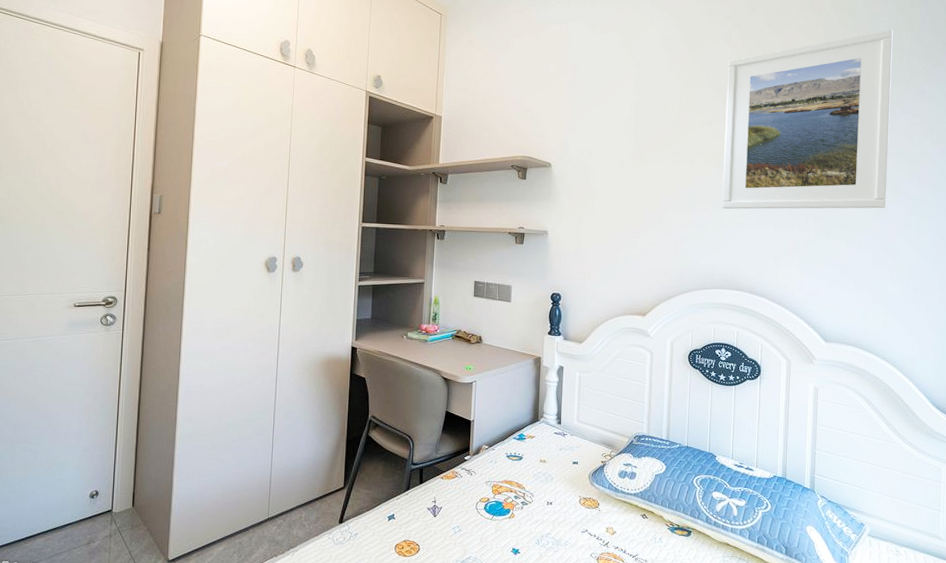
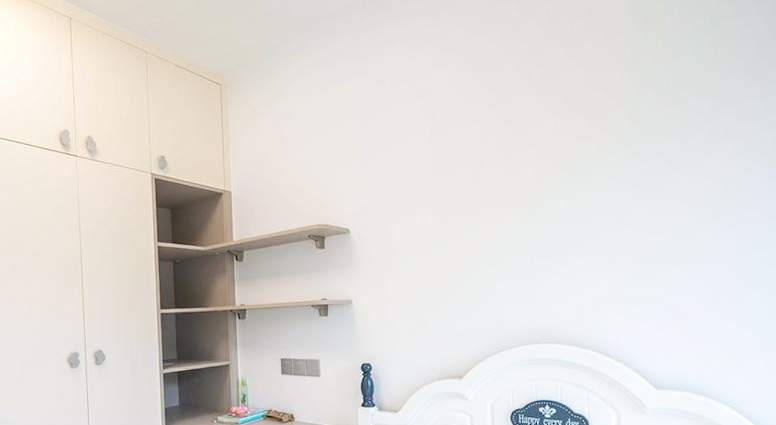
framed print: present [722,29,893,210] -> none [529,47,714,260]

